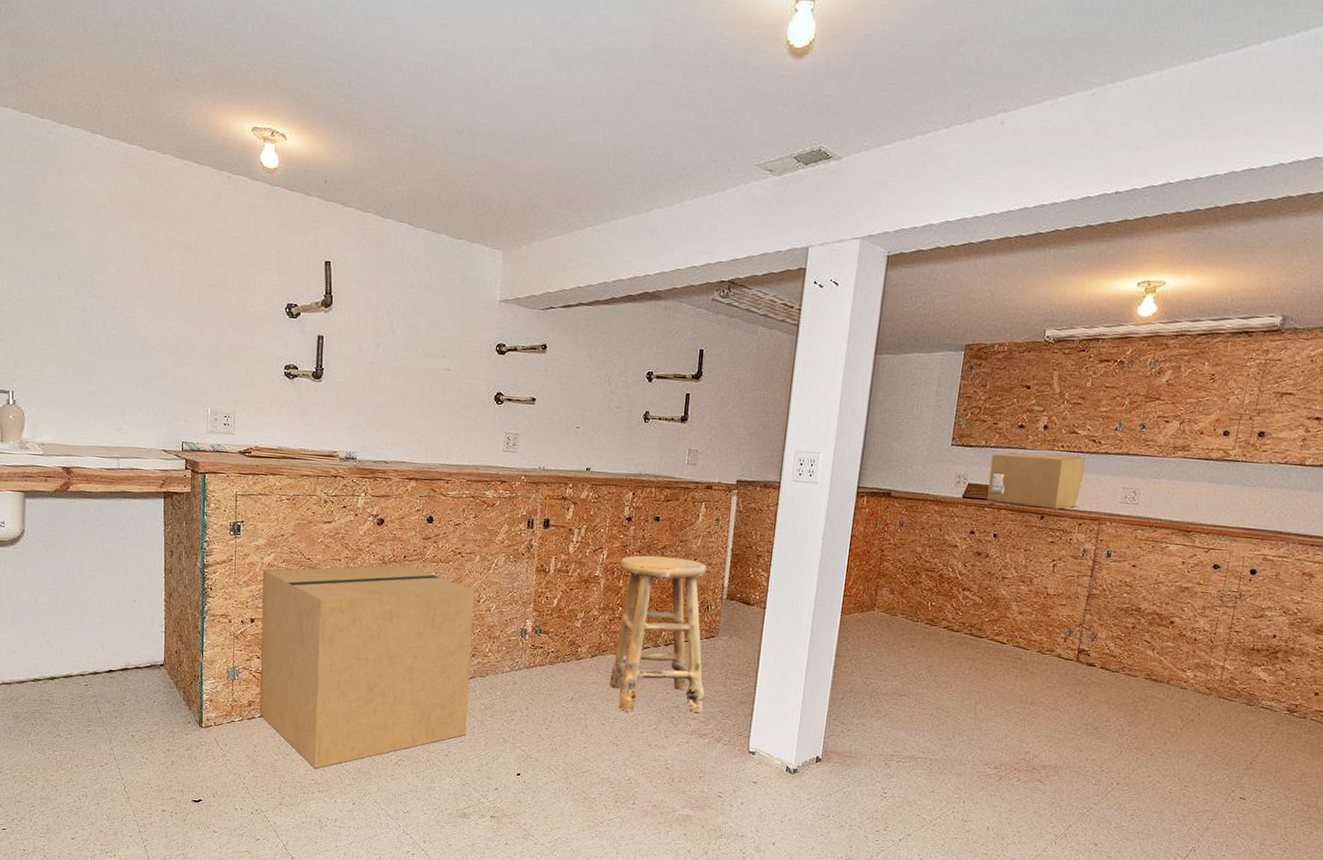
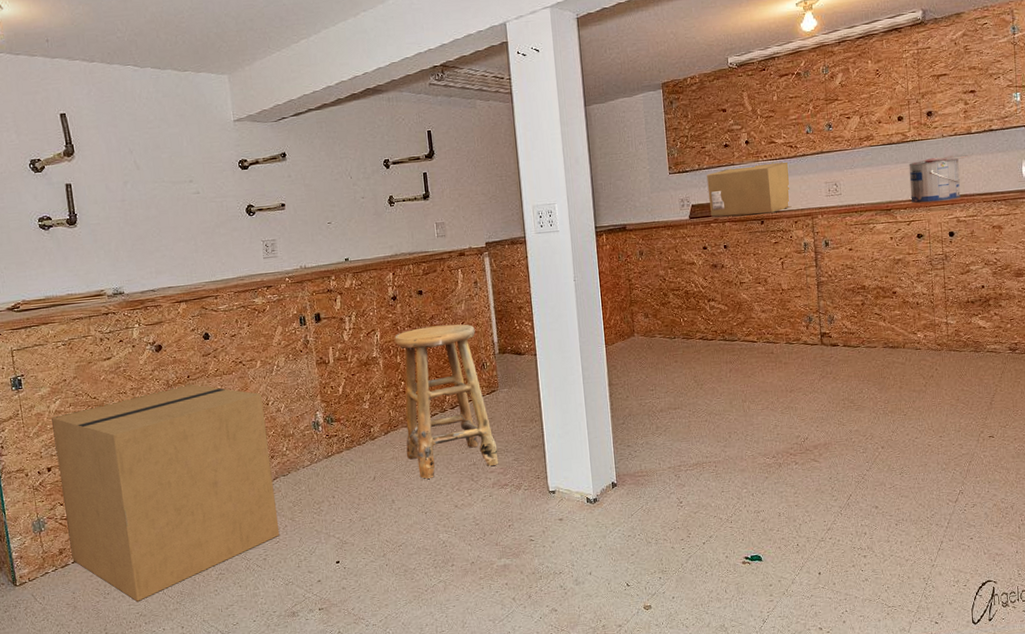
paint can: none [1215,484,1295,536] -> present [908,154,968,204]

